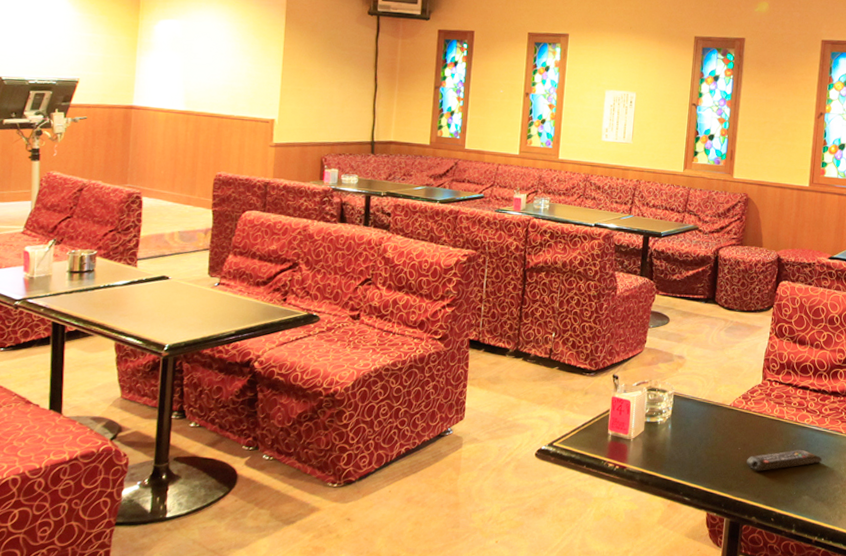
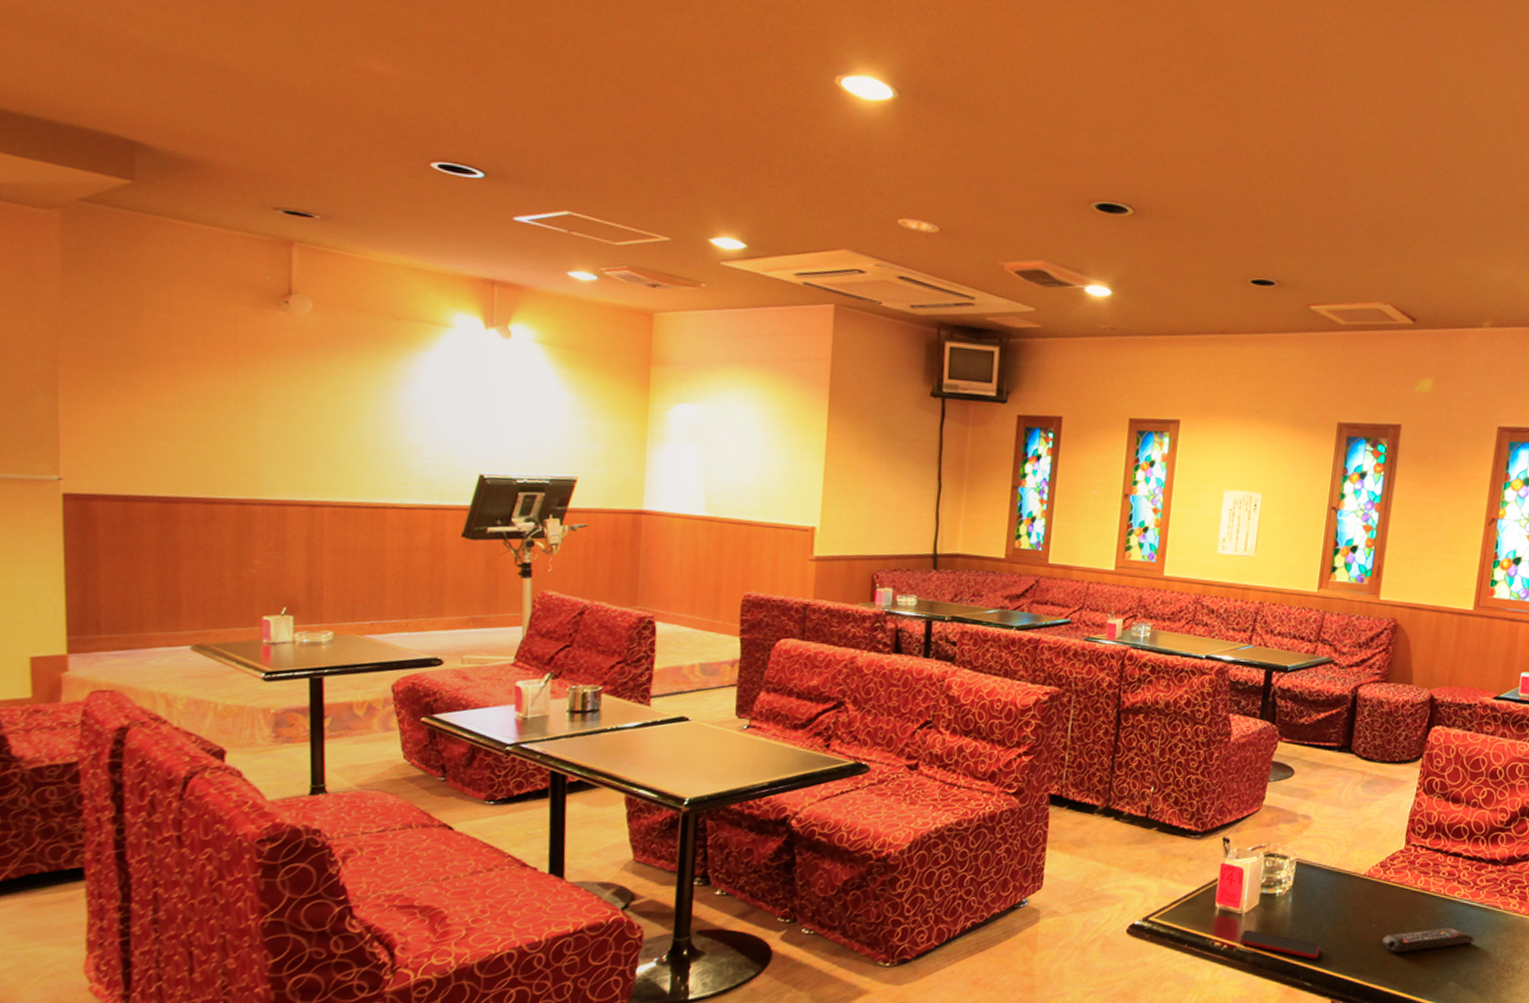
smartphone: none [628,453,696,477] -> present [1238,930,1320,959]

